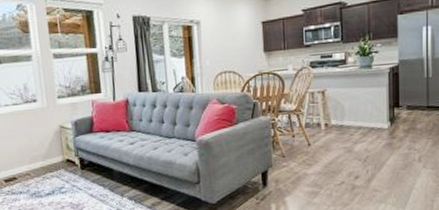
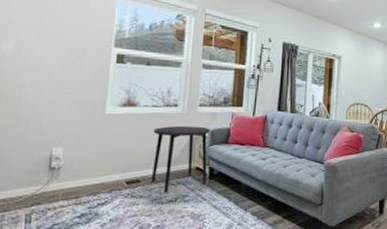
side table: none [18,118,80,188] -> present [151,125,211,193]

